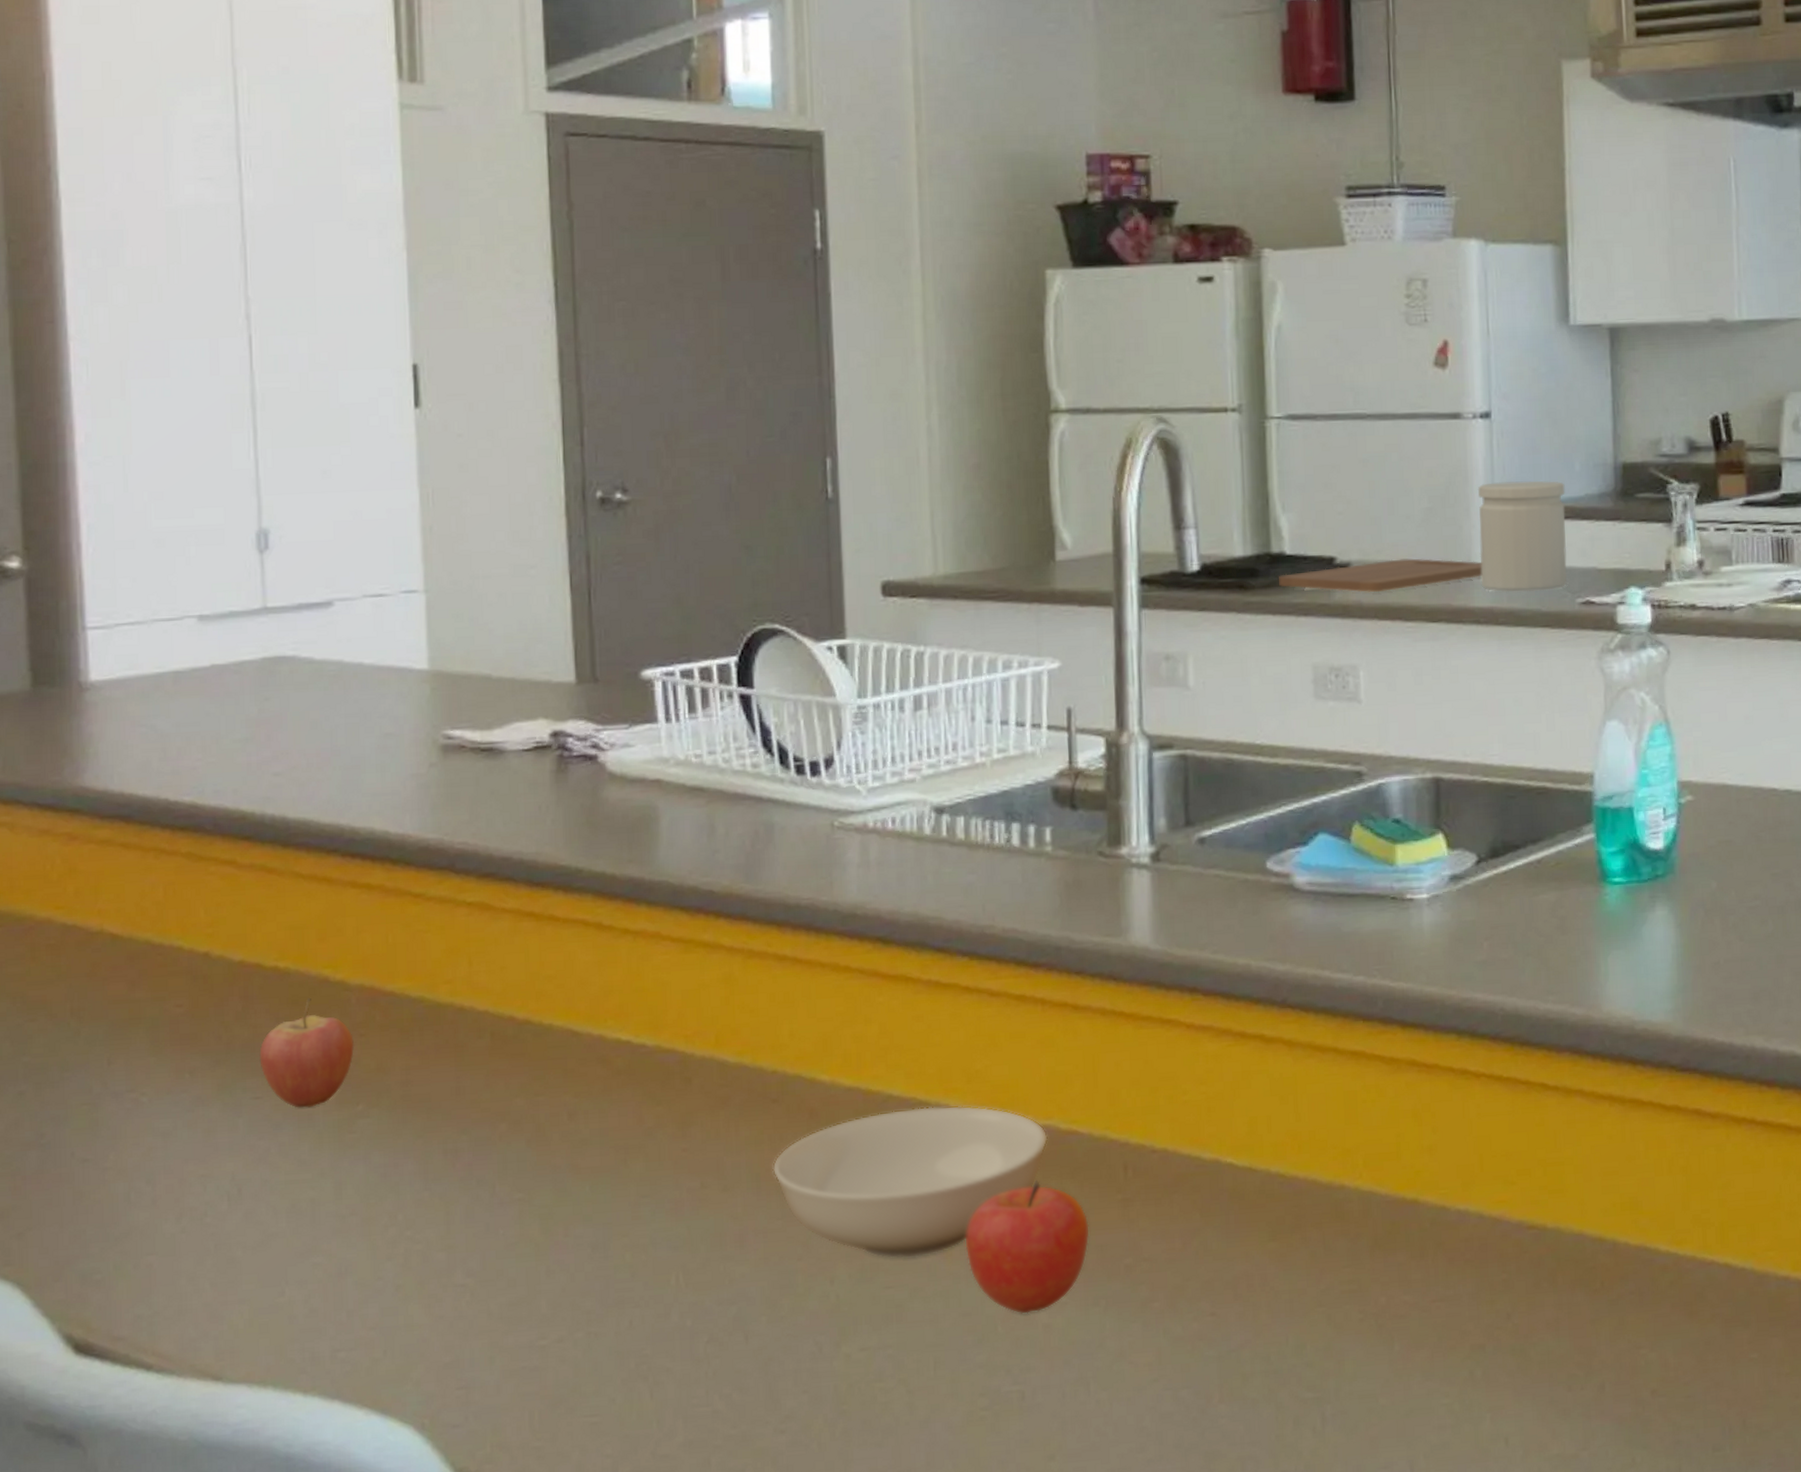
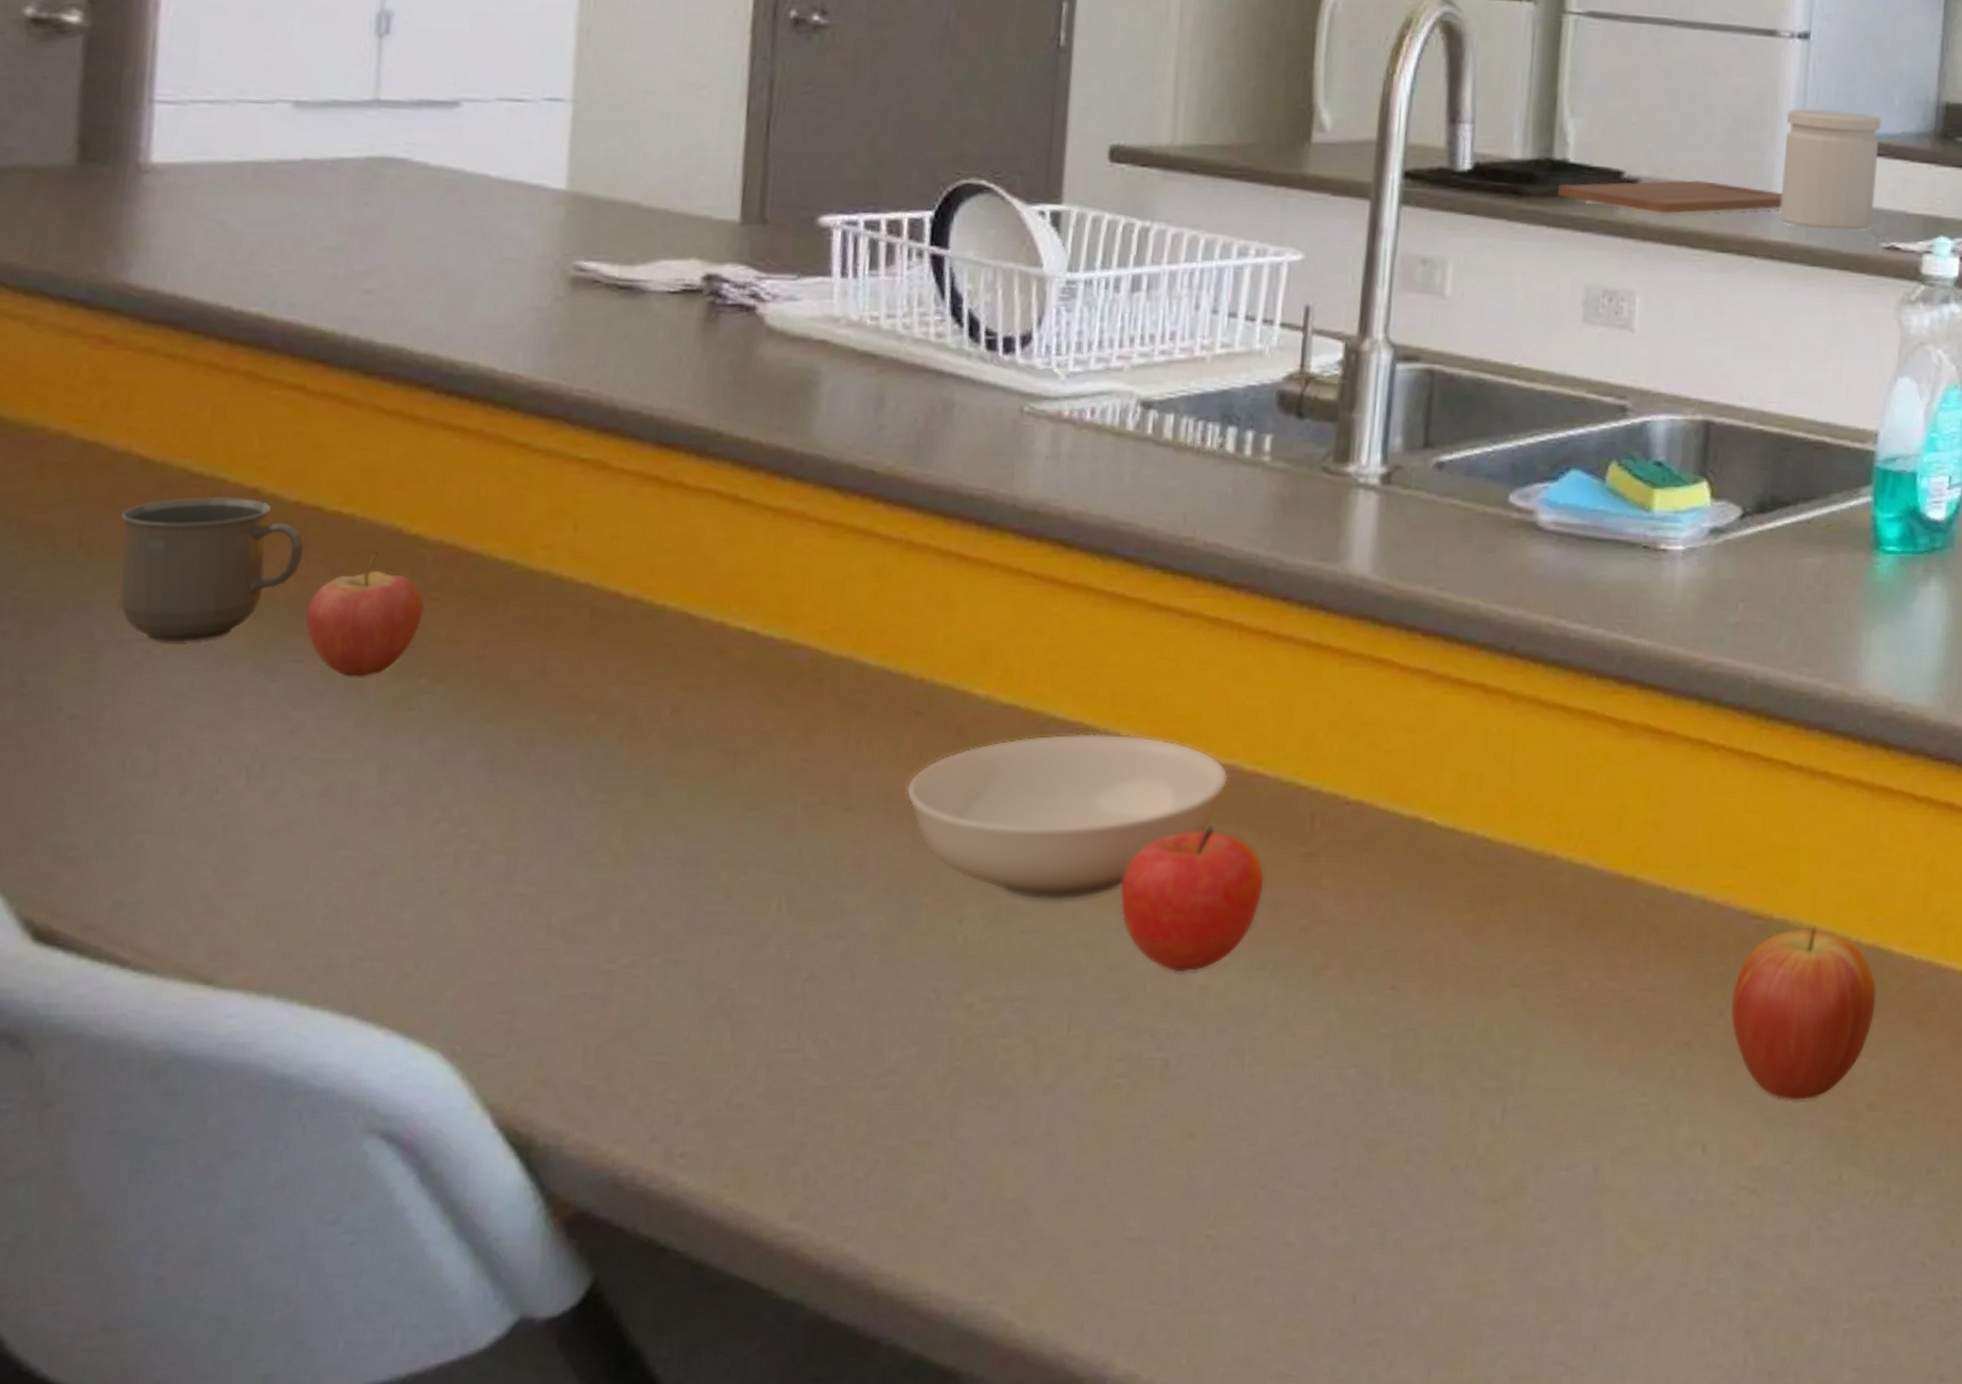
cup: none [101,962,252,1091] -> present [119,497,305,643]
fruit: none [1517,1231,1649,1392] -> present [1730,926,1876,1100]

